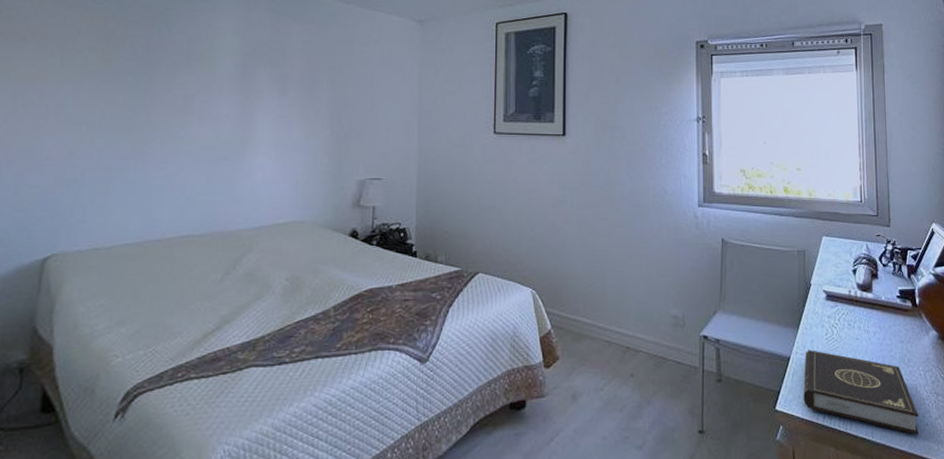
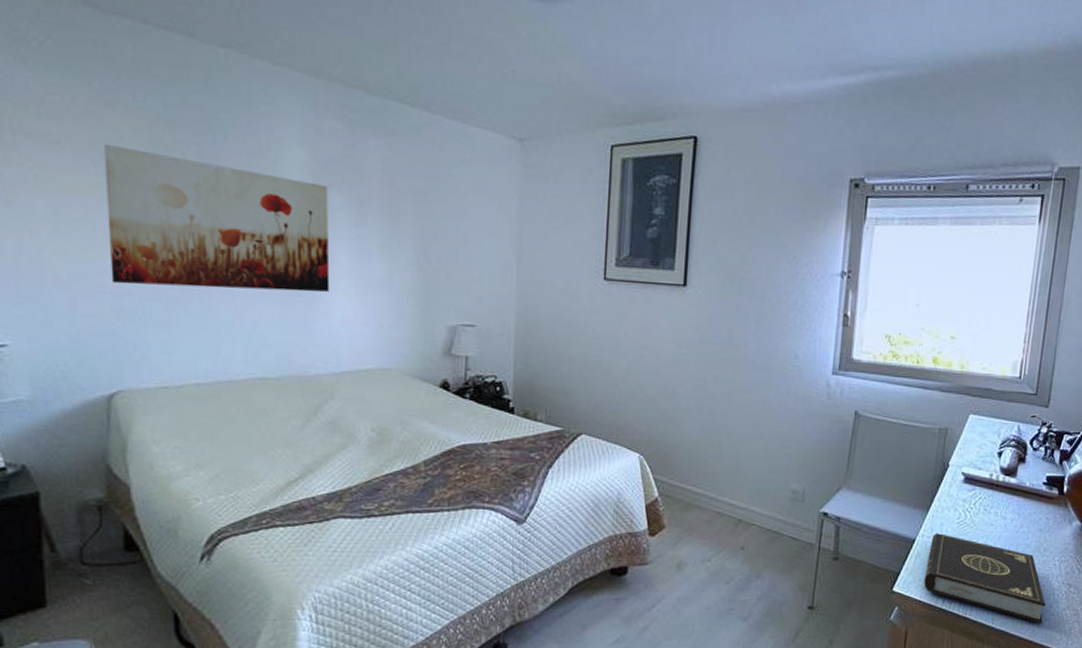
wall art: none [57,39,256,157] -> present [103,144,330,293]

